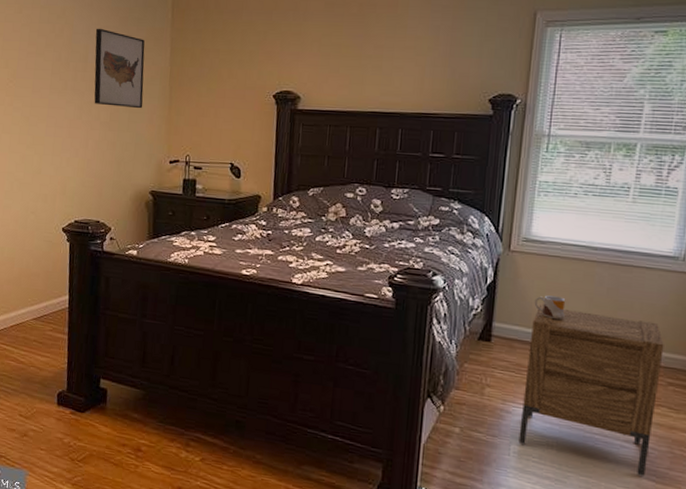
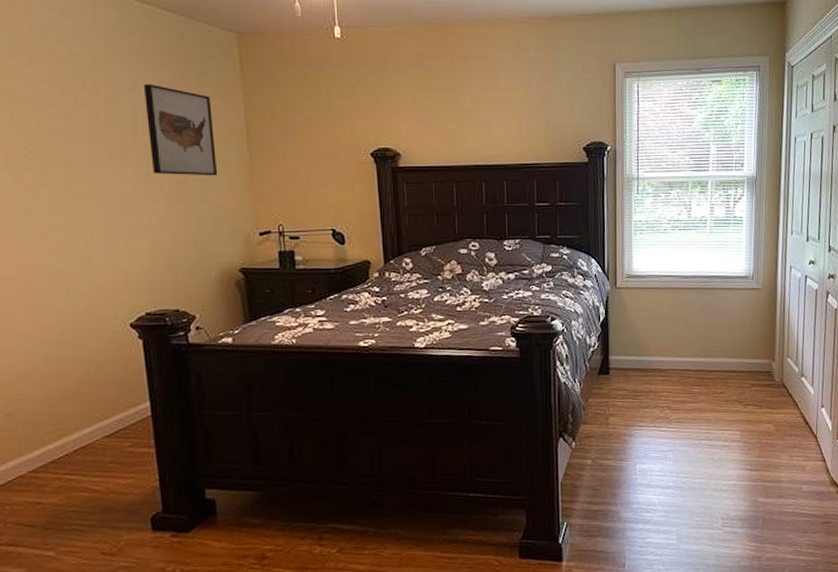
nightstand: present [518,304,664,477] -> none [641,333,746,469]
mug: present [534,295,566,320] -> none [641,324,668,345]

